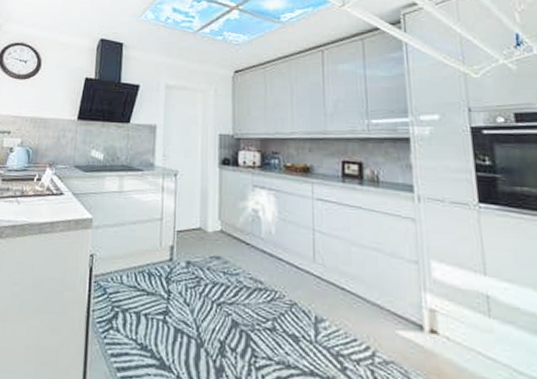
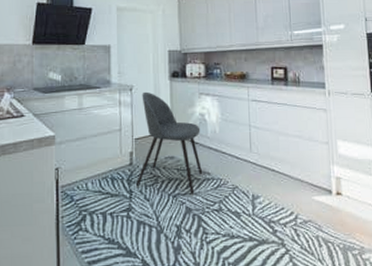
dining chair: none [174,178,254,305] -> present [135,91,203,194]

